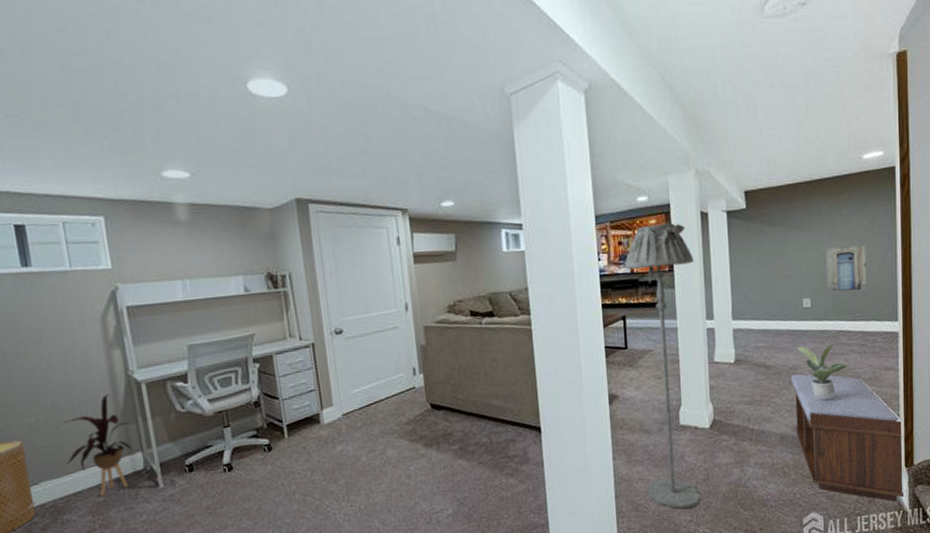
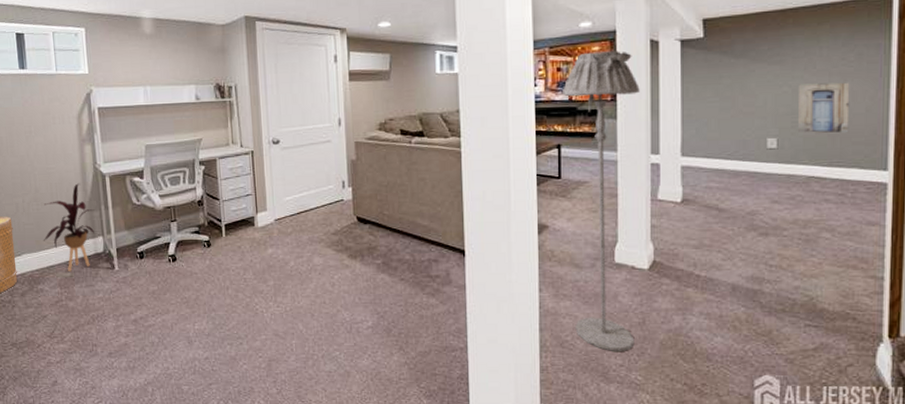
bench: present [791,374,906,502] -> none [748,220,889,376]
potted plant: present [797,344,848,400] -> none [757,190,820,252]

